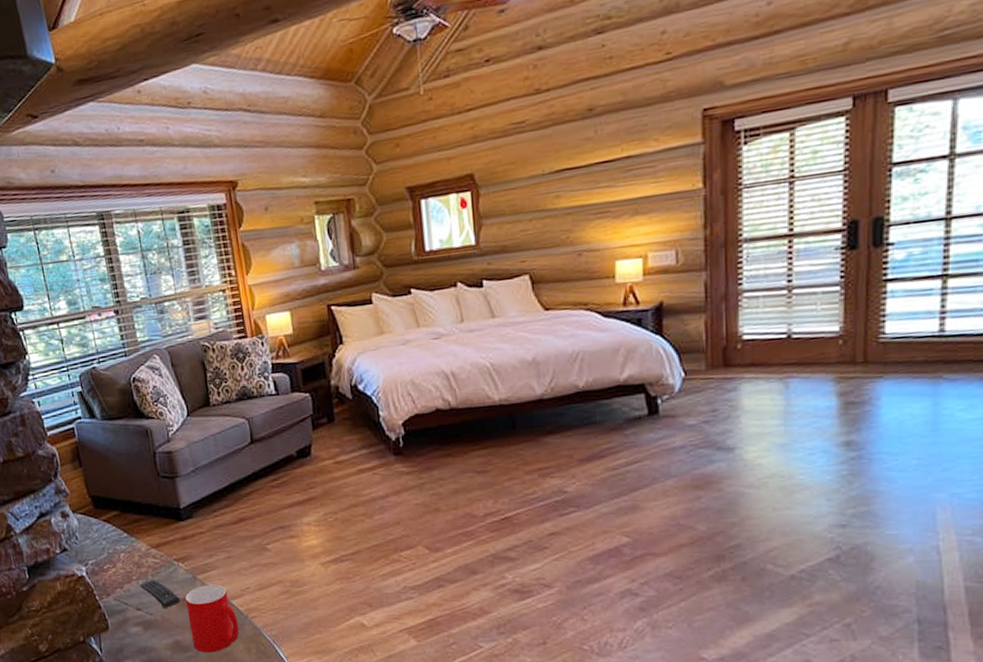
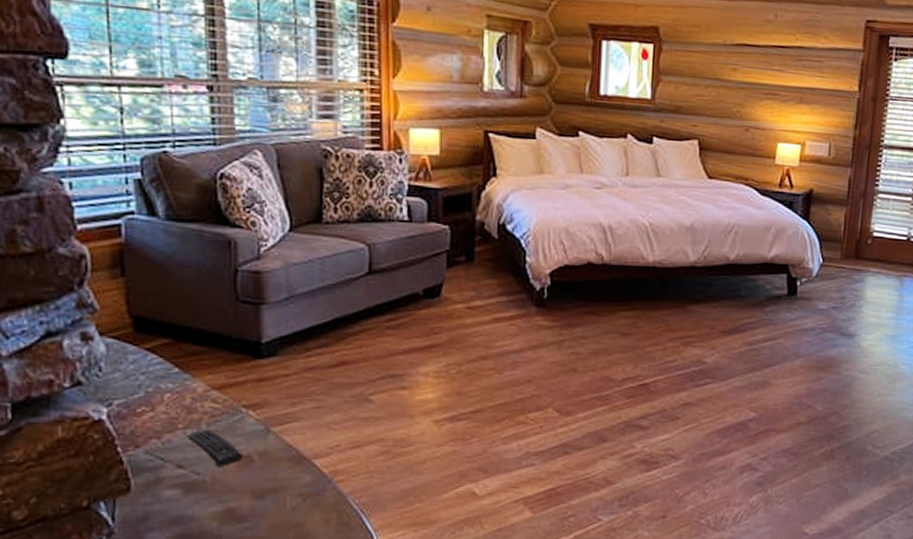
cup: present [185,584,240,653] -> none [251,439,318,524]

